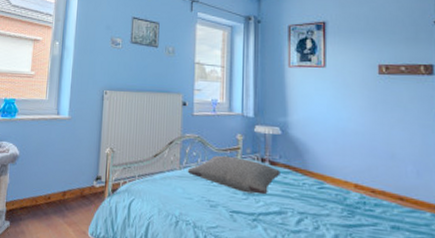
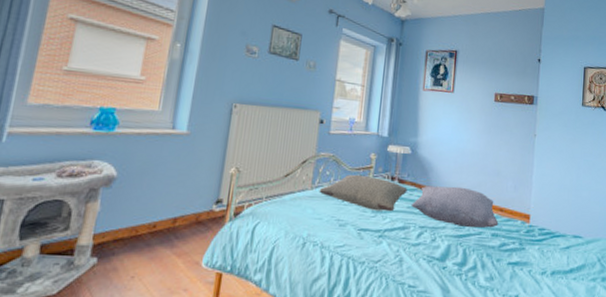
pillow: none [286,168,399,219] -> present [411,185,499,228]

